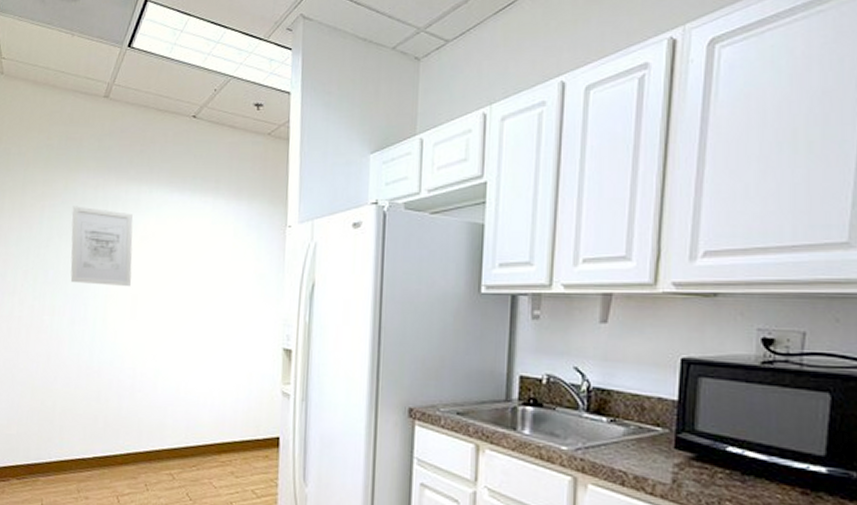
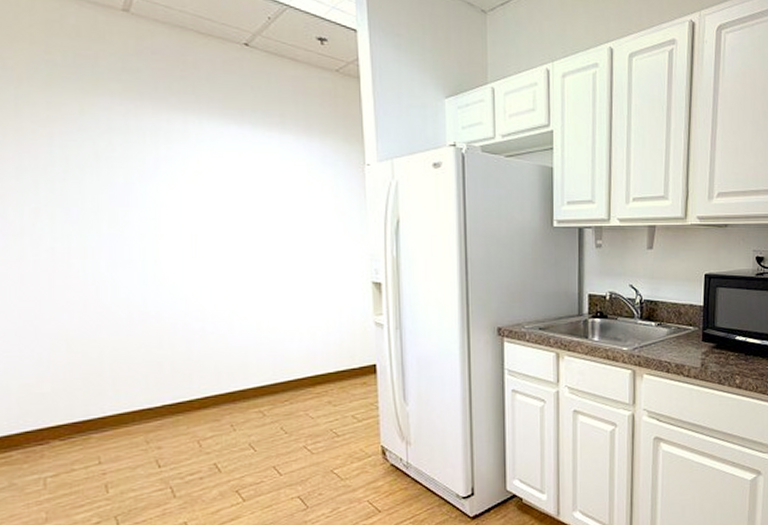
wall art: present [70,206,133,286] -> none [94,134,187,224]

